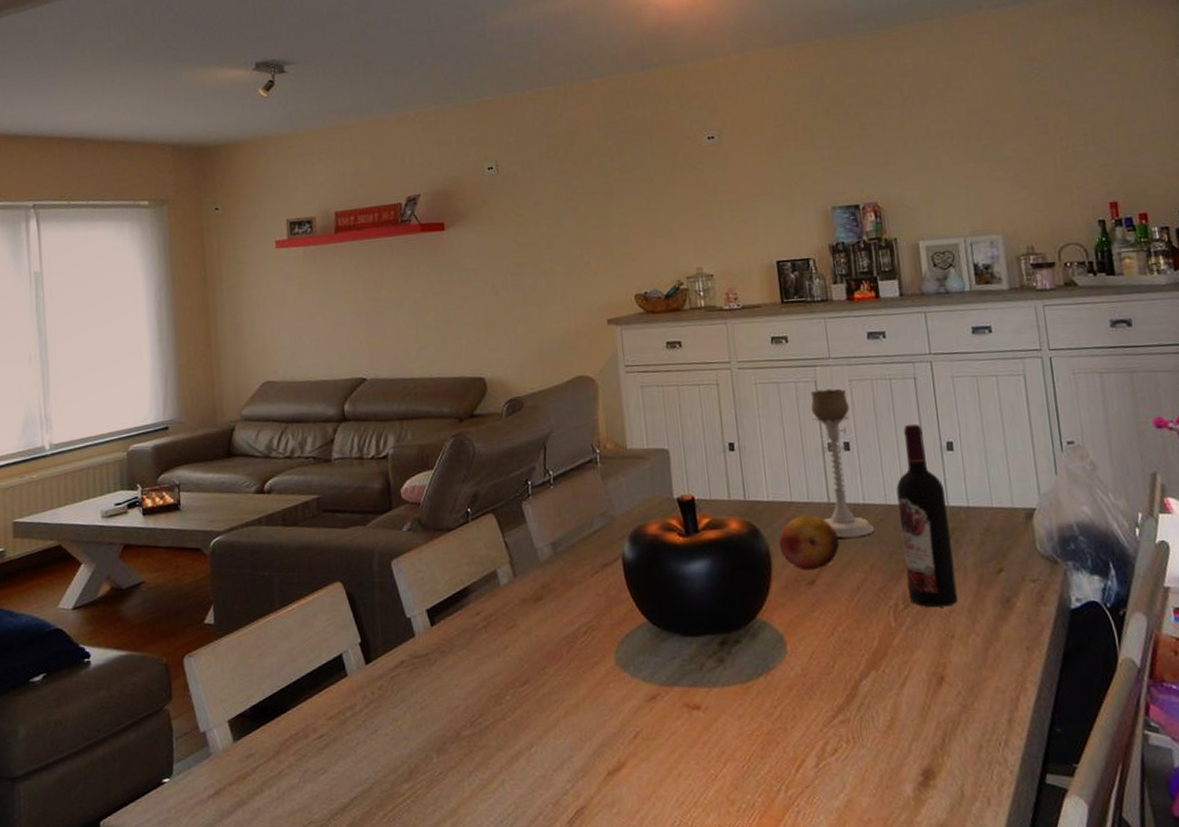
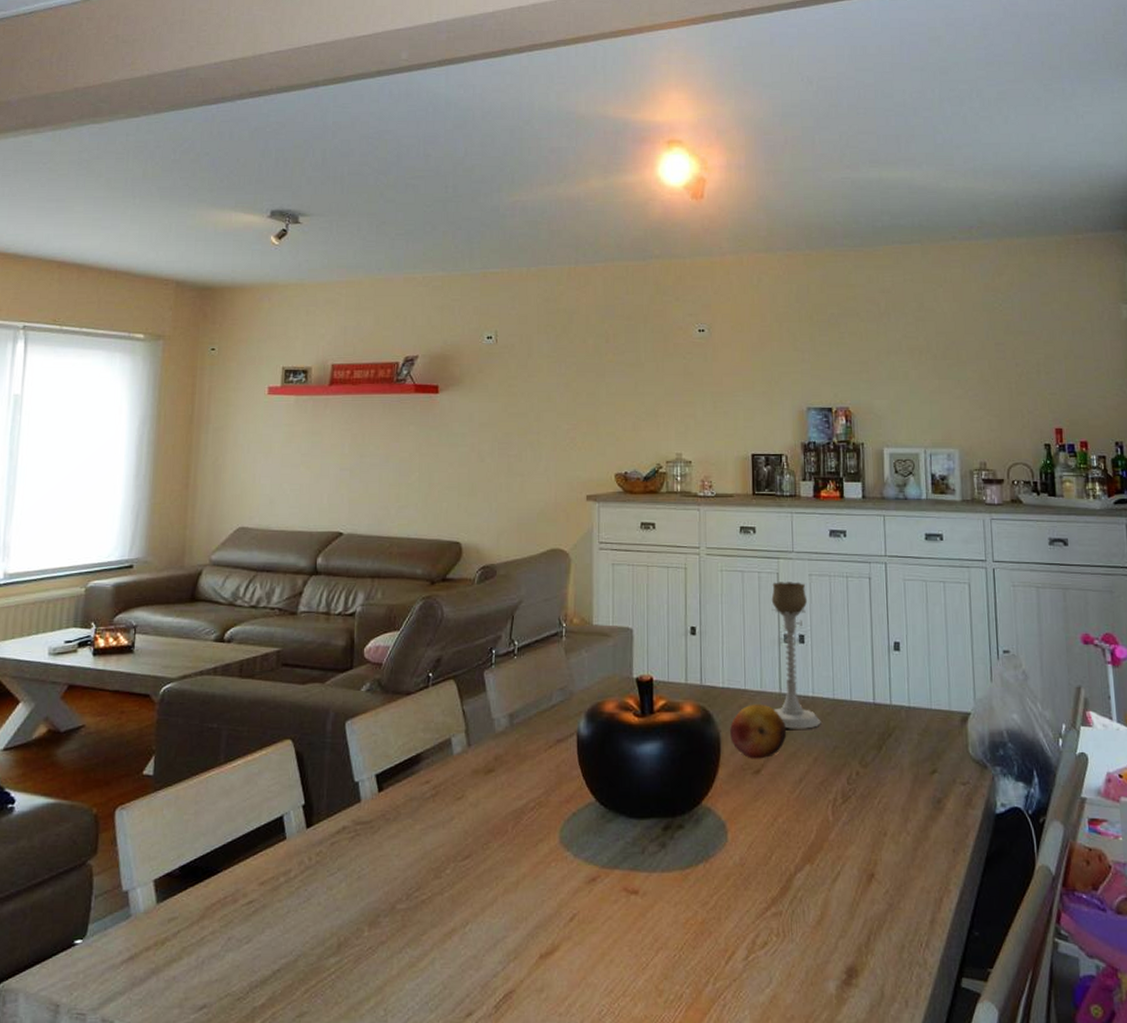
wine bottle: present [896,424,958,608] -> none [844,622,893,804]

